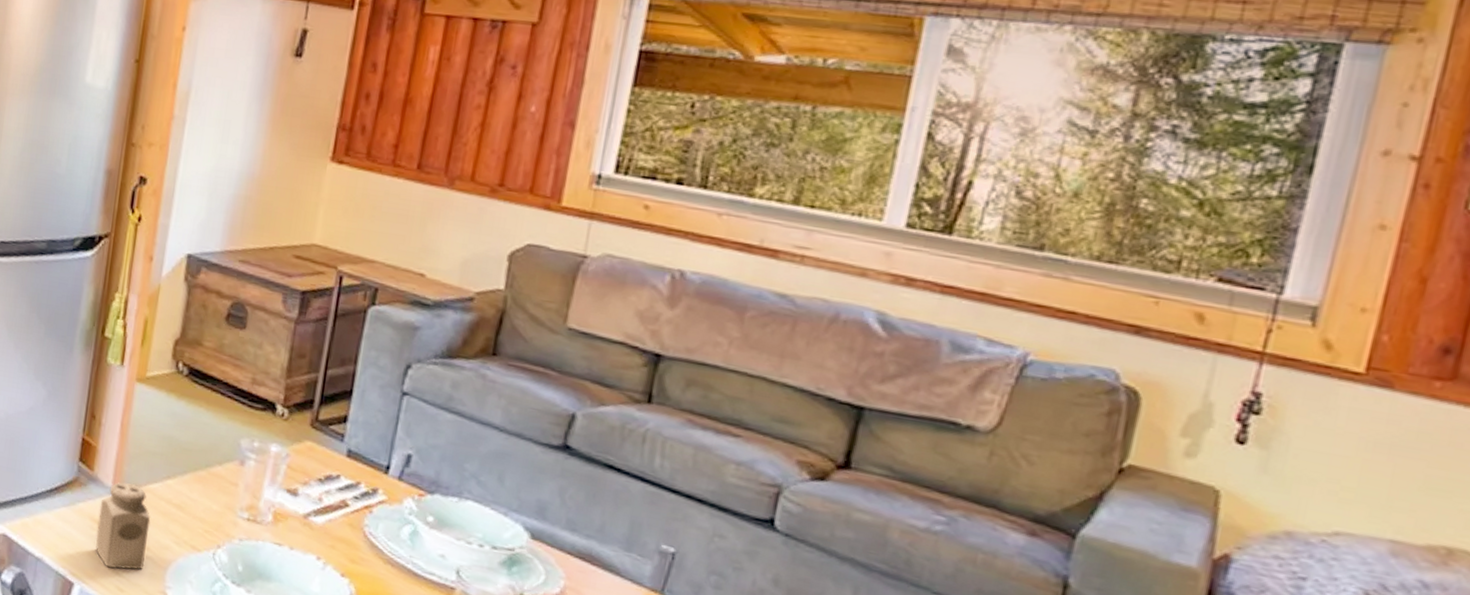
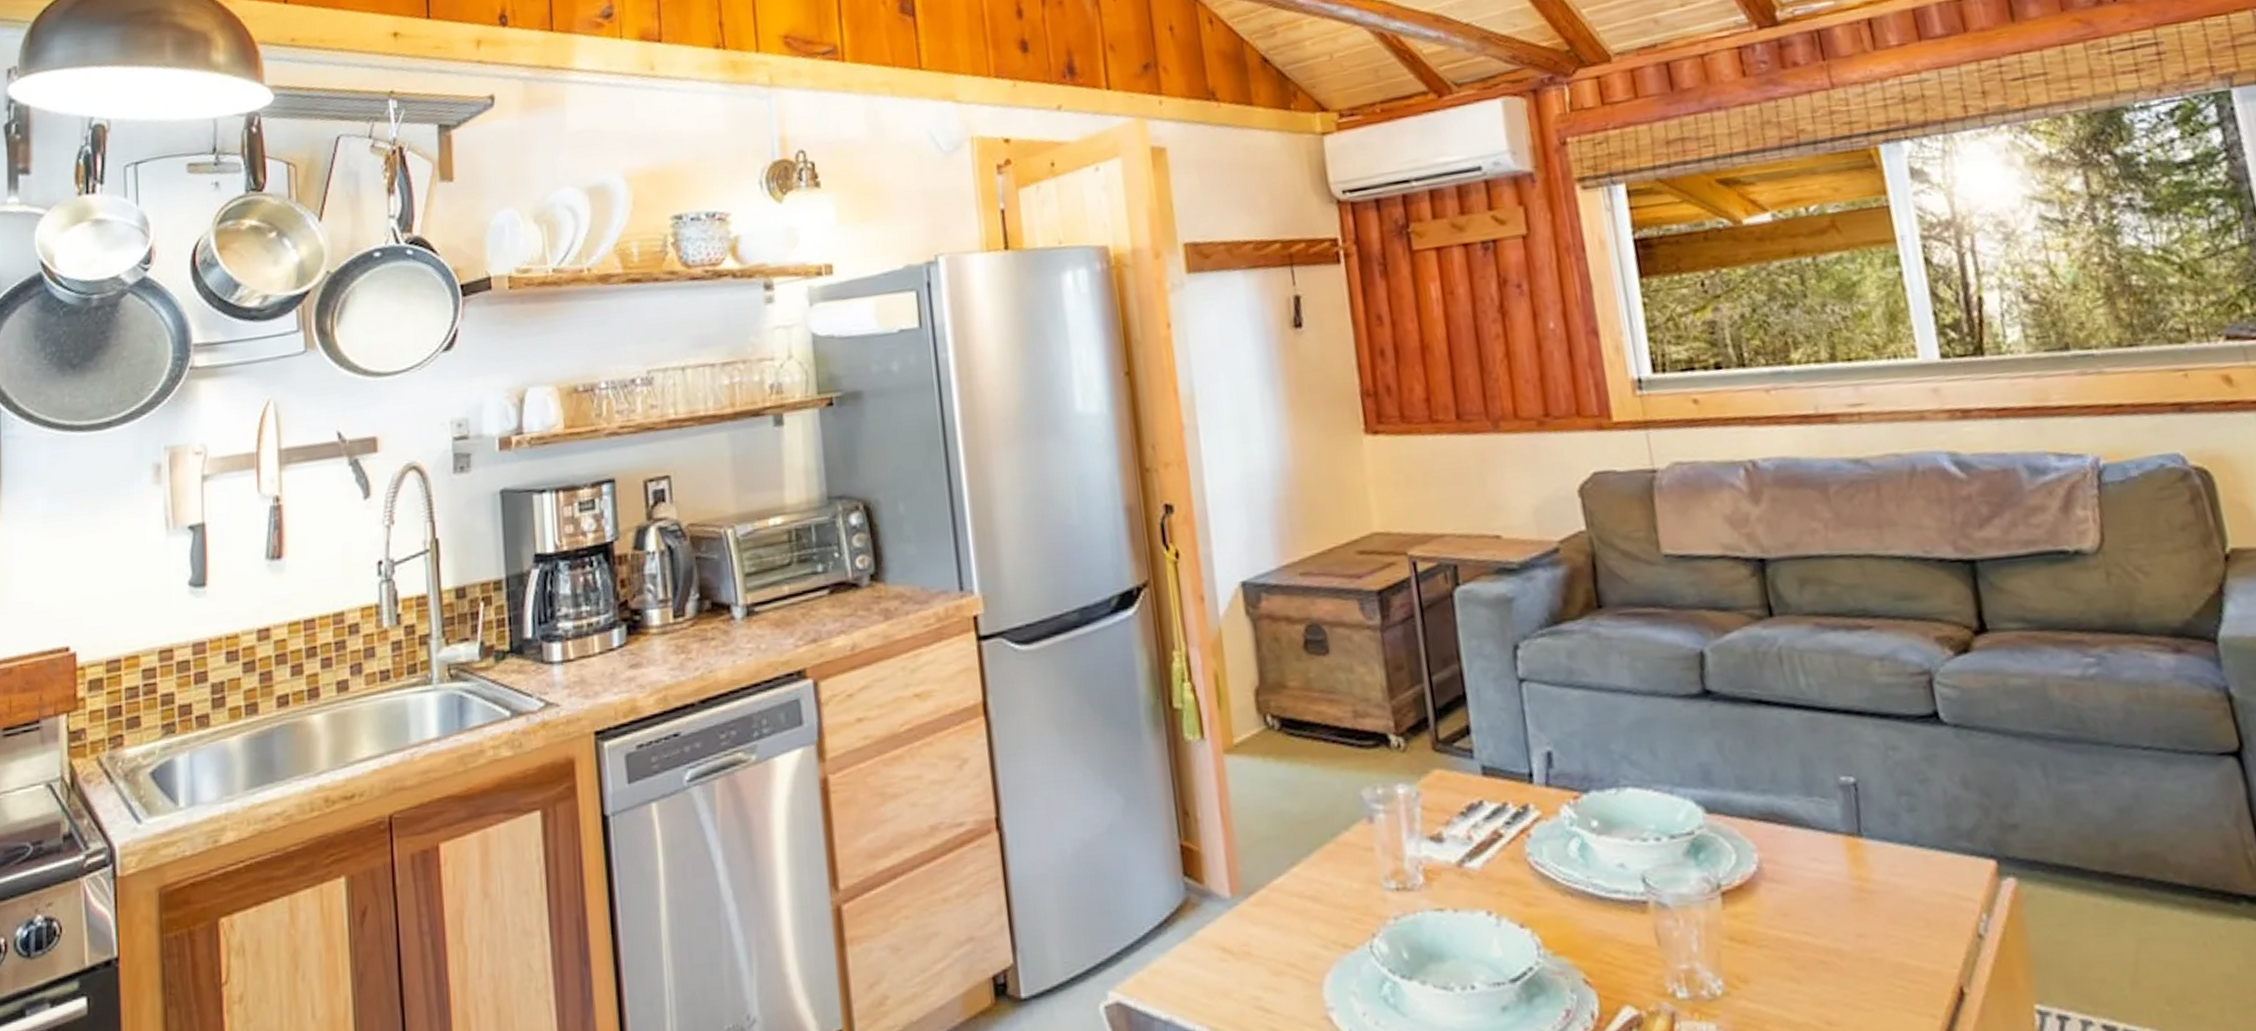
salt shaker: present [95,482,151,570] -> none [1222,886,1295,1006]

